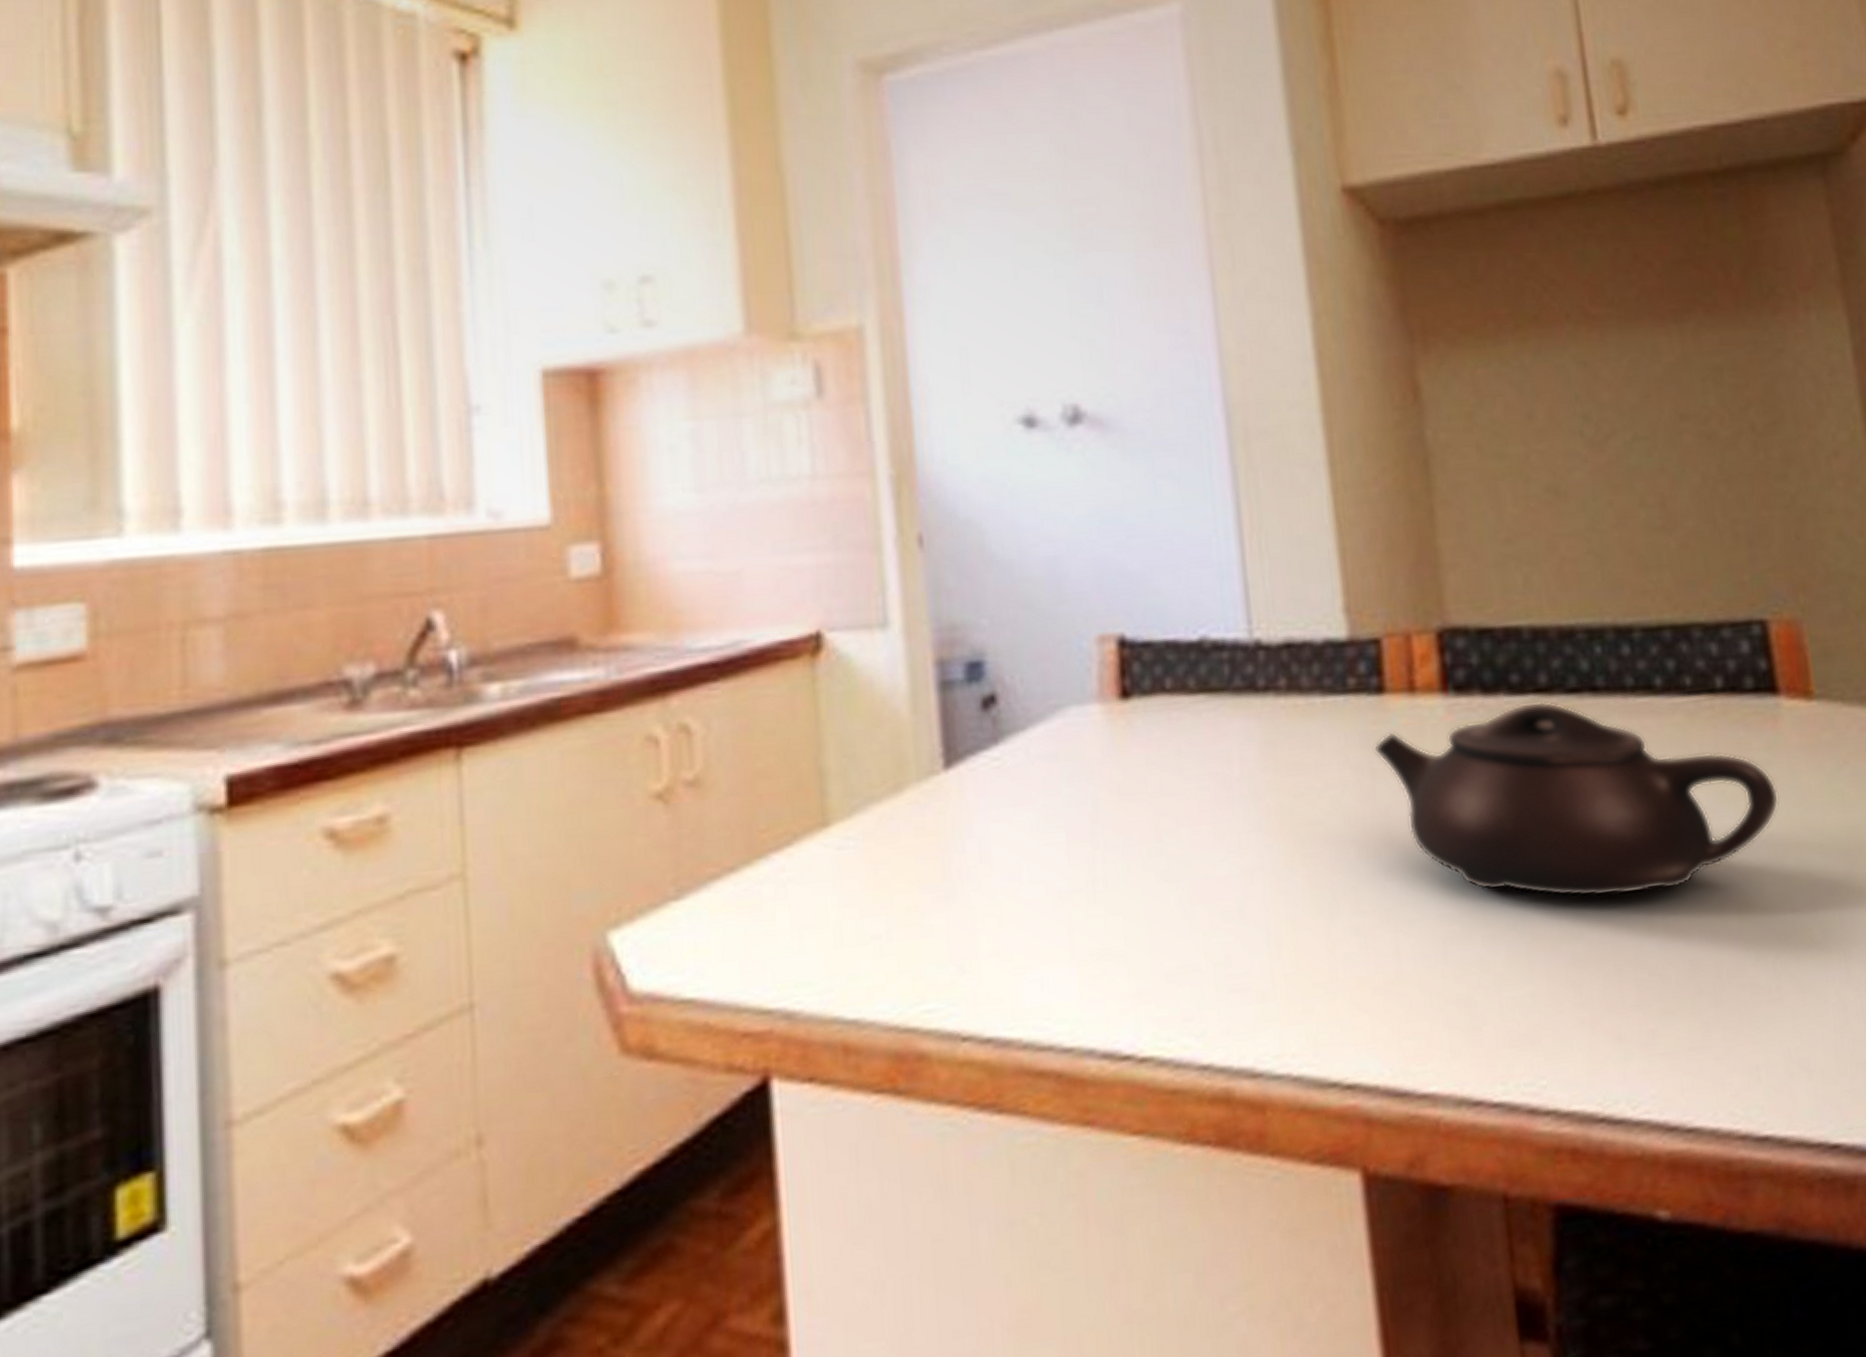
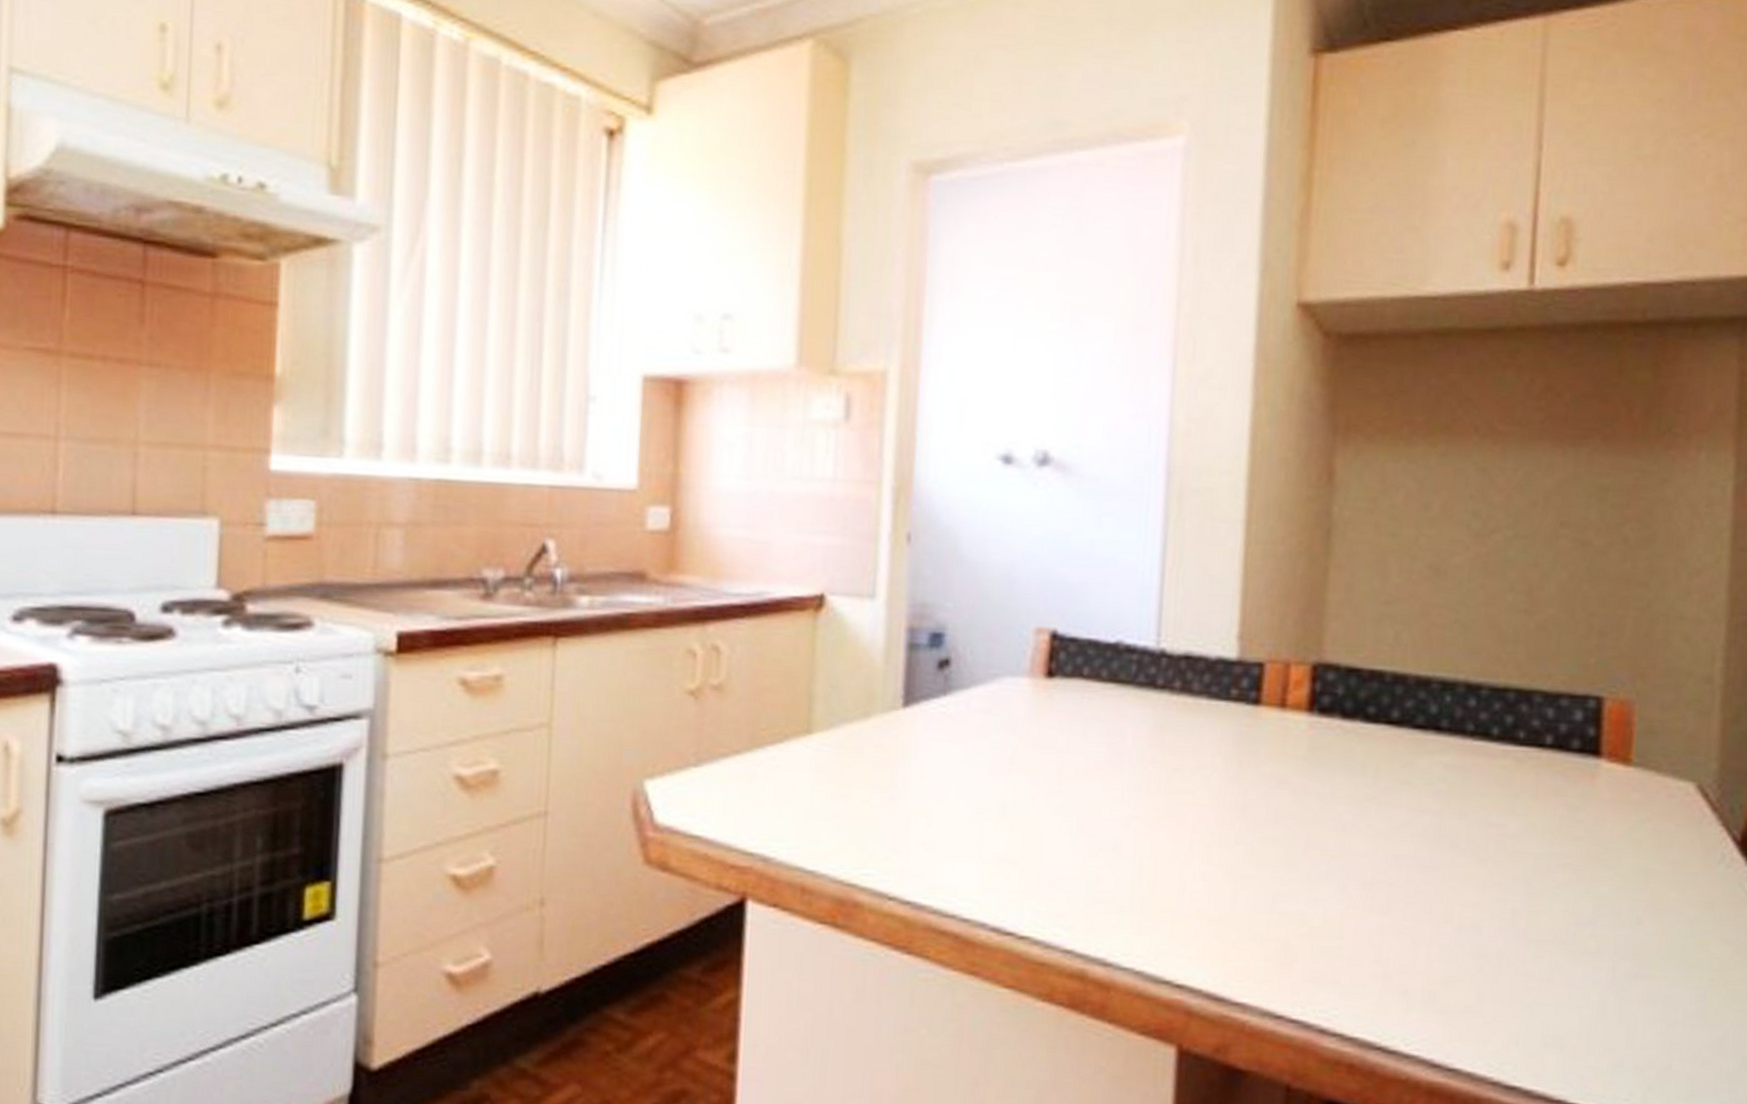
teapot: present [1374,701,1779,898] -> none [1243,730,1582,891]

